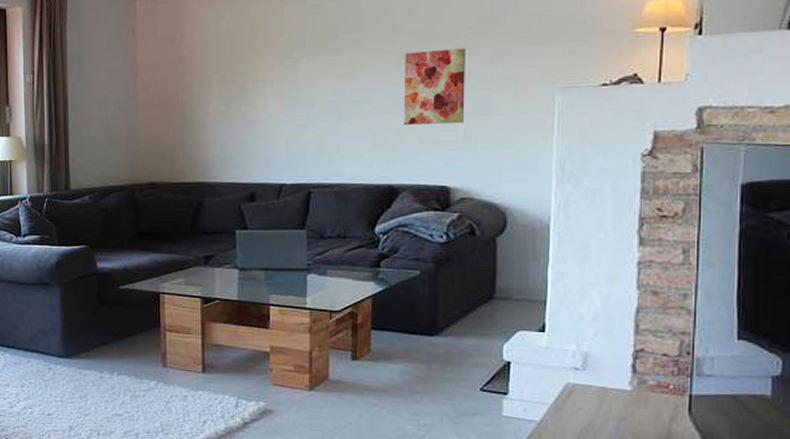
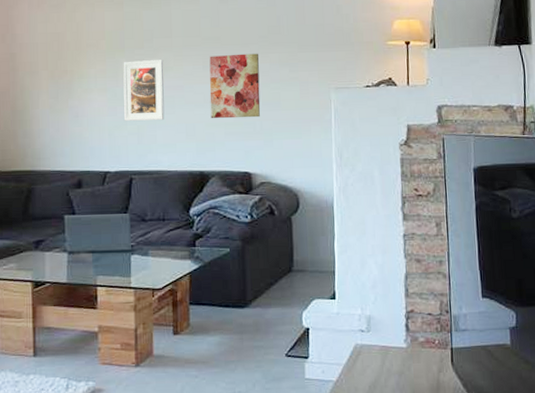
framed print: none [302,57,350,129] -> present [123,59,165,121]

